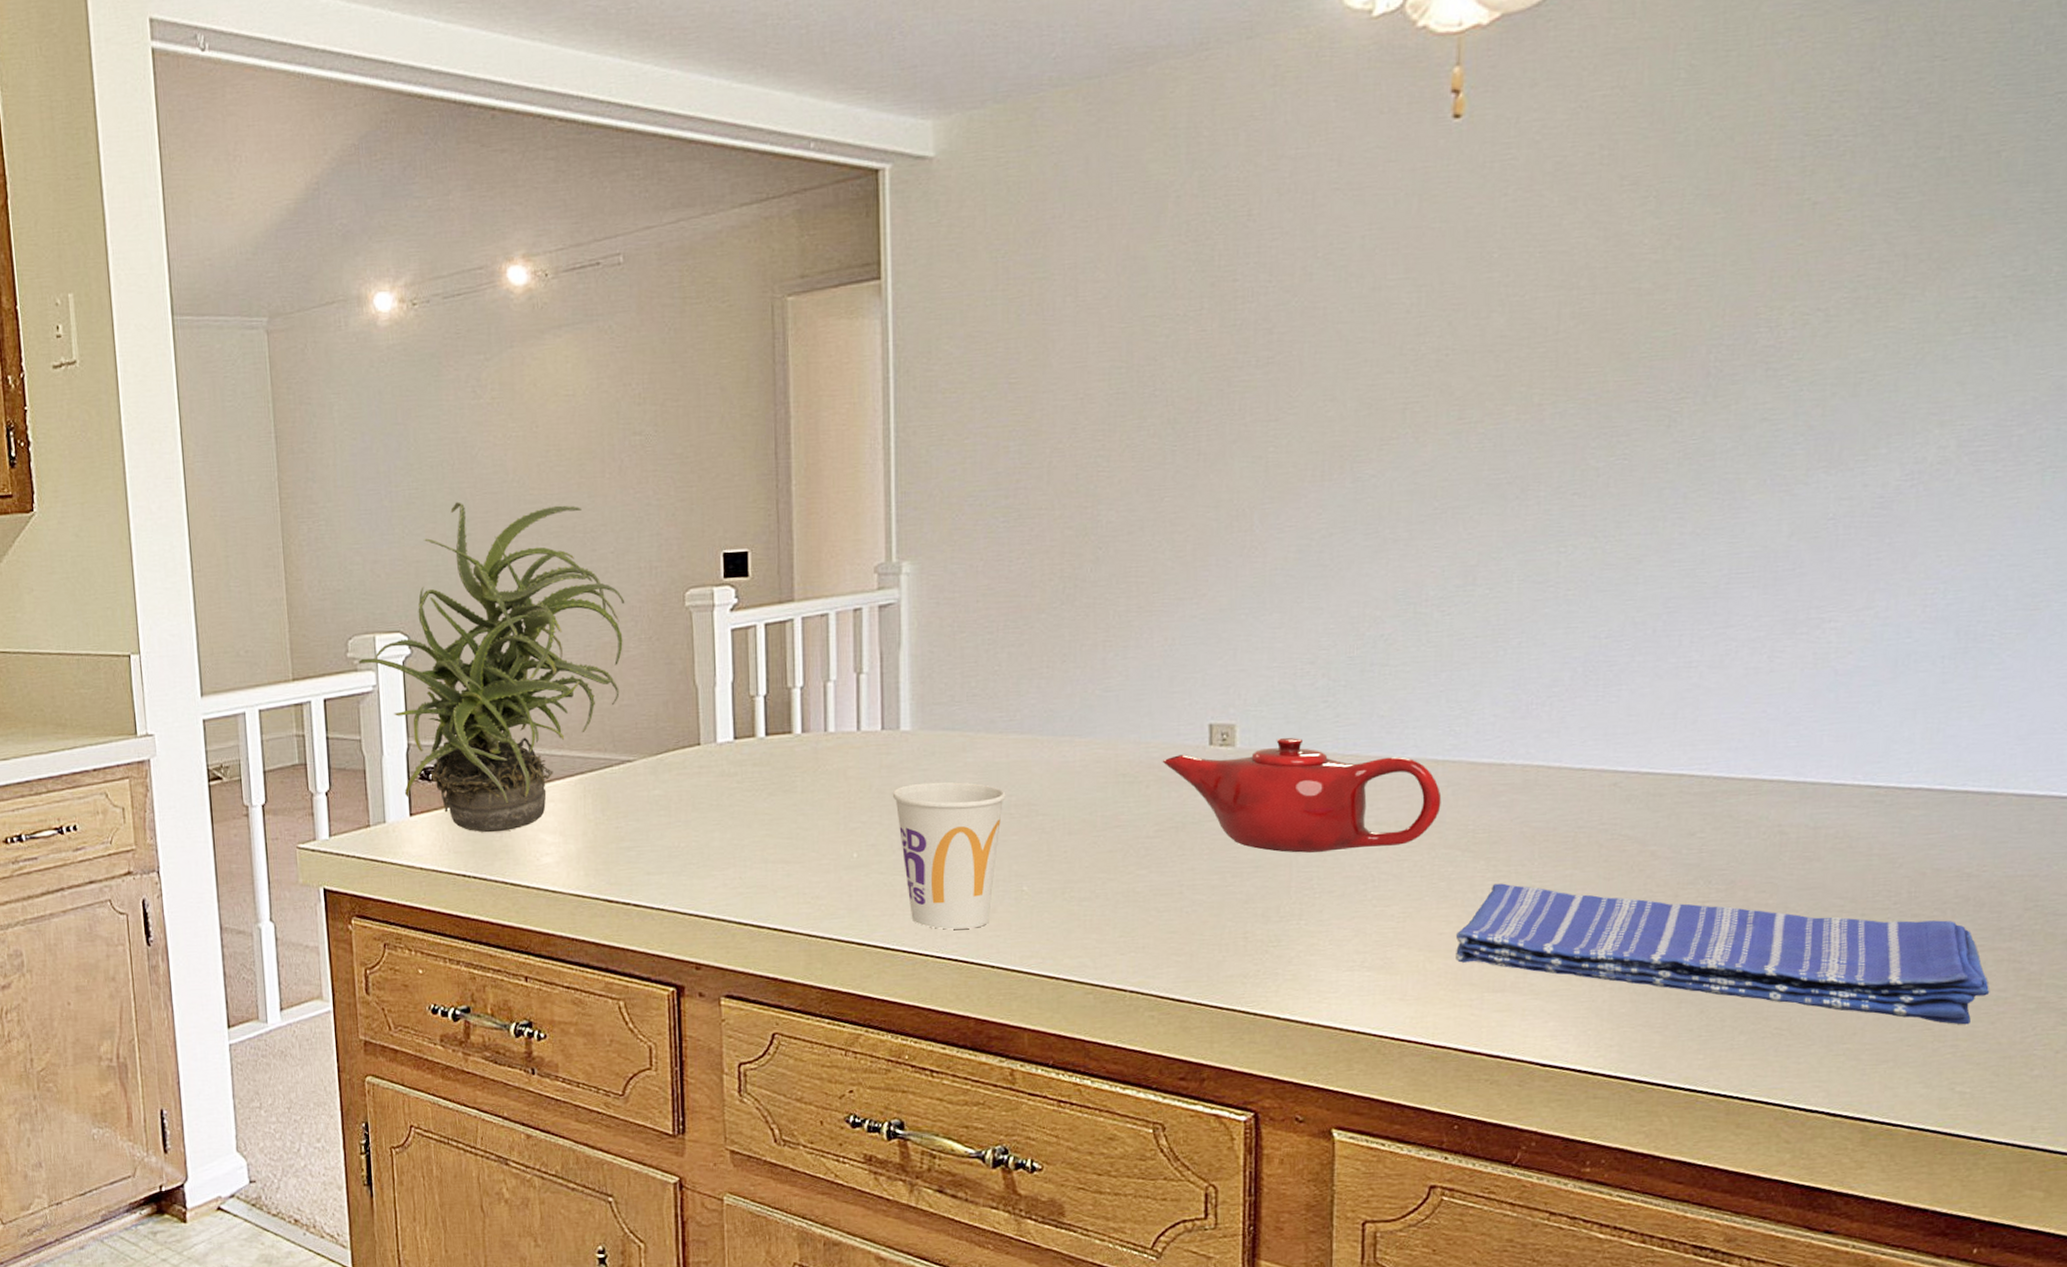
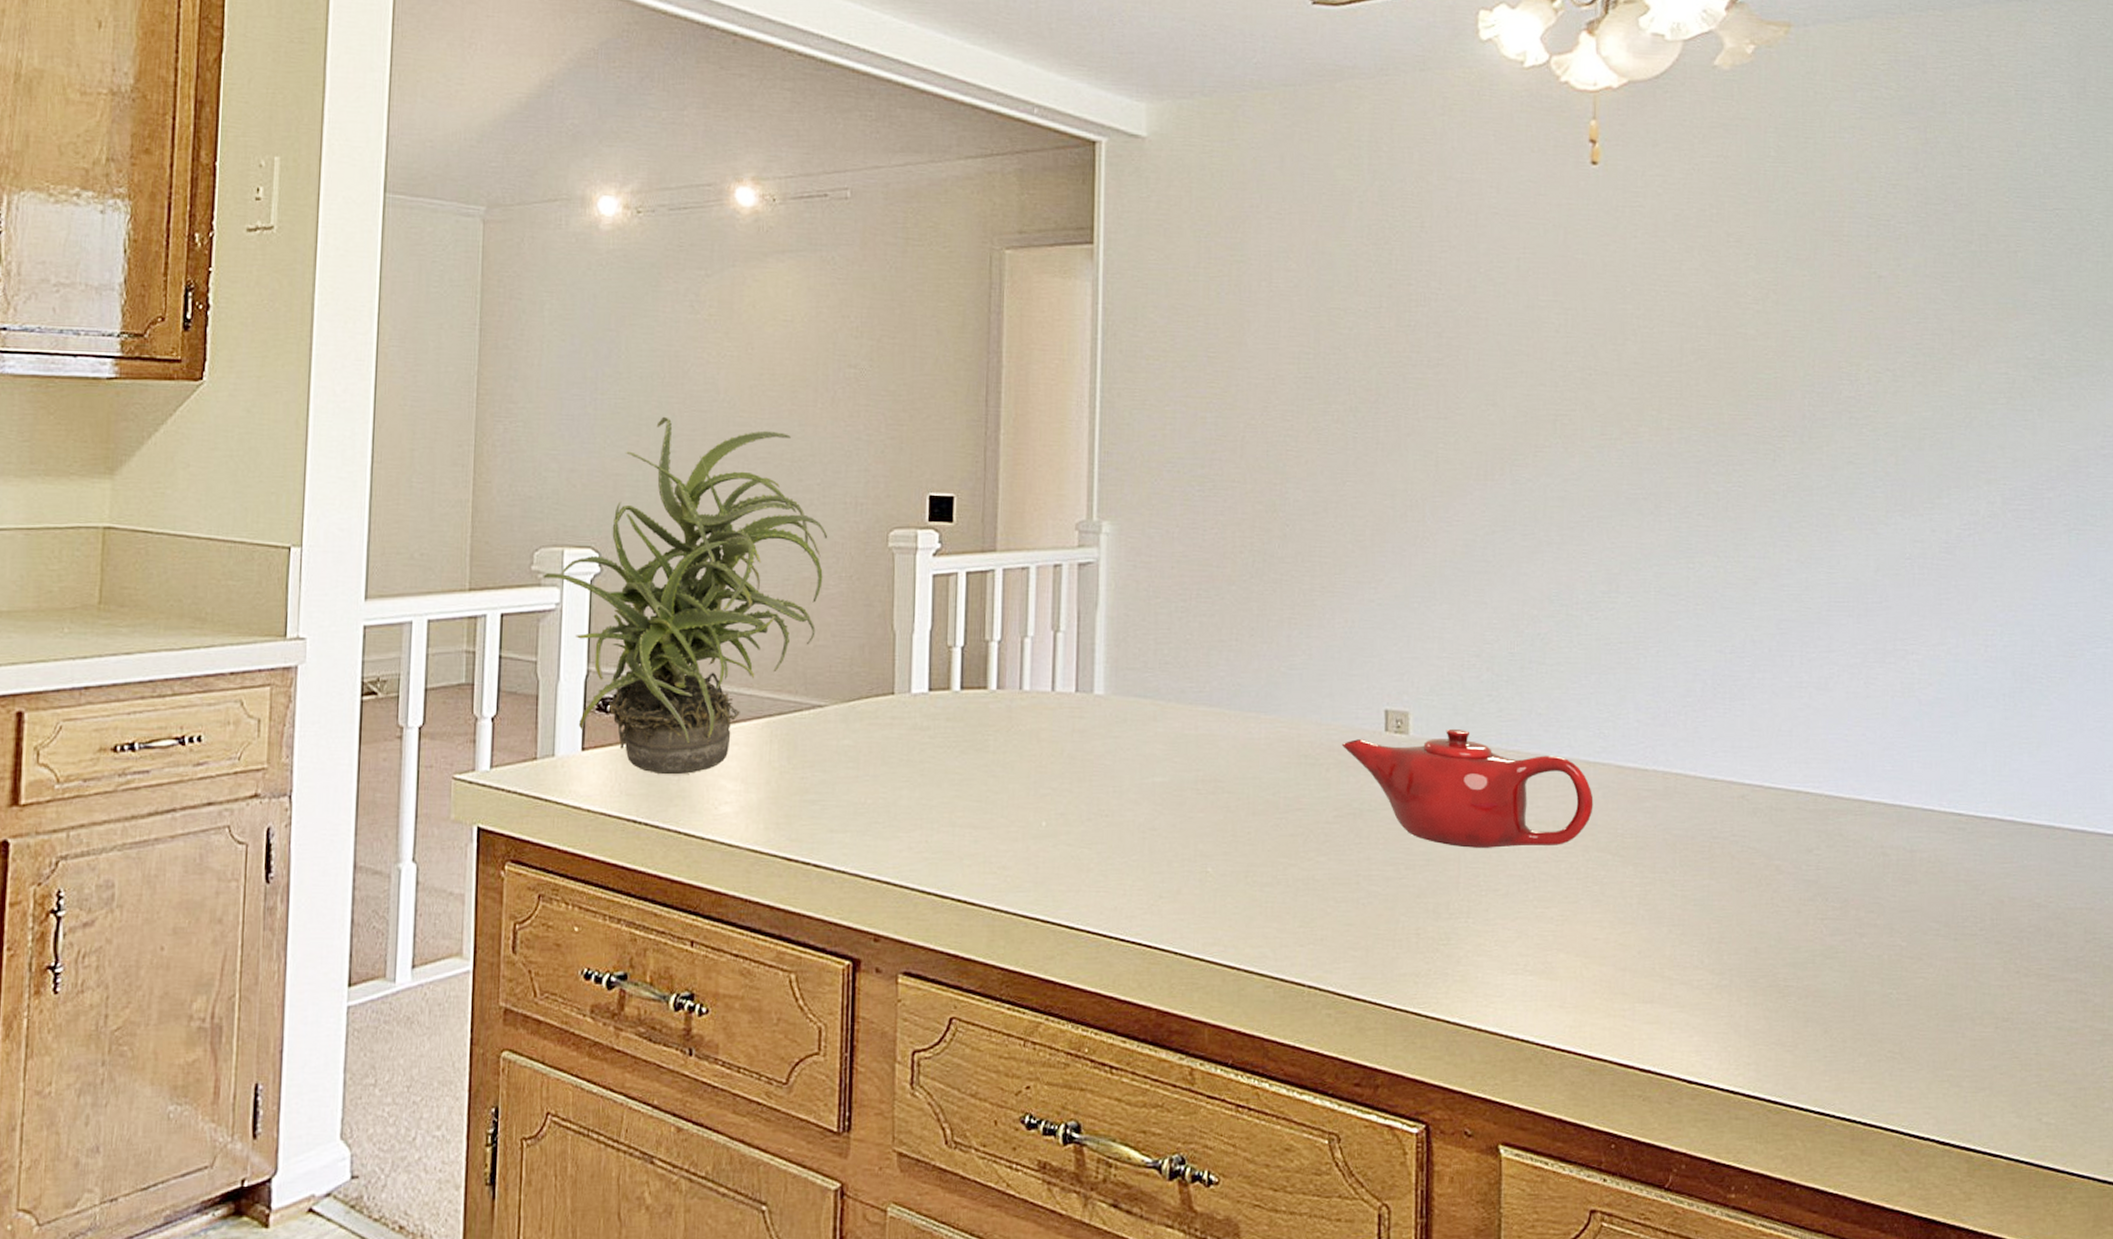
cup: present [892,781,1006,930] -> none [1083,751,1194,910]
dish towel: present [1456,883,1990,1025] -> none [1609,890,2064,1055]

